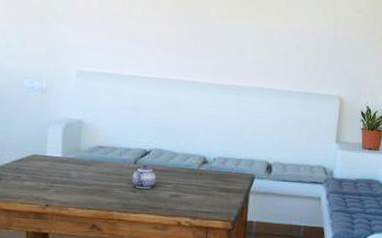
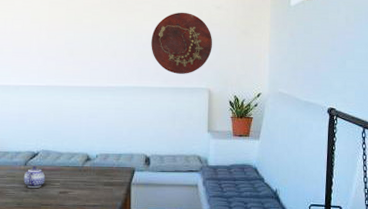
decorative platter: none [282,11,349,79] -> present [151,12,213,74]

